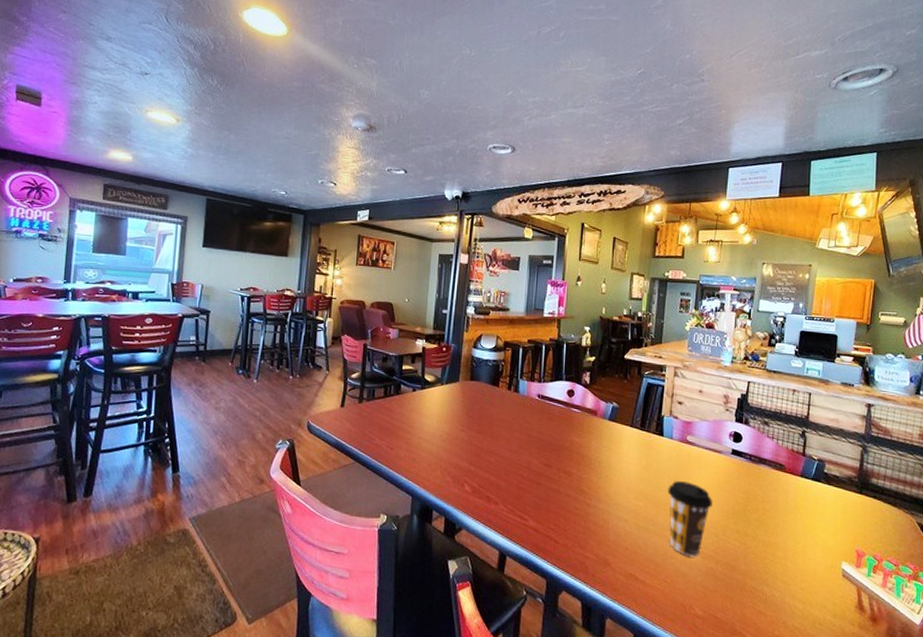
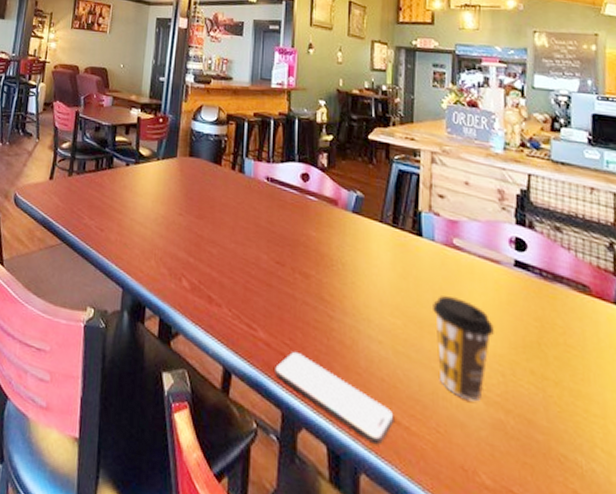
smartphone: none [542,534,634,597] -> present [275,352,394,445]

